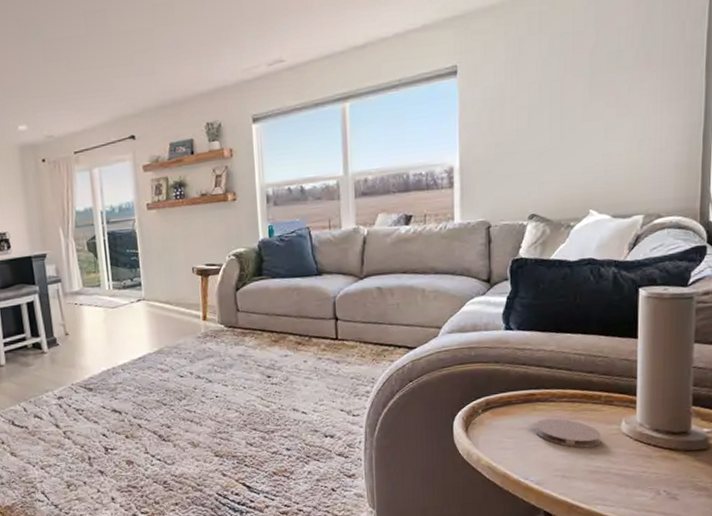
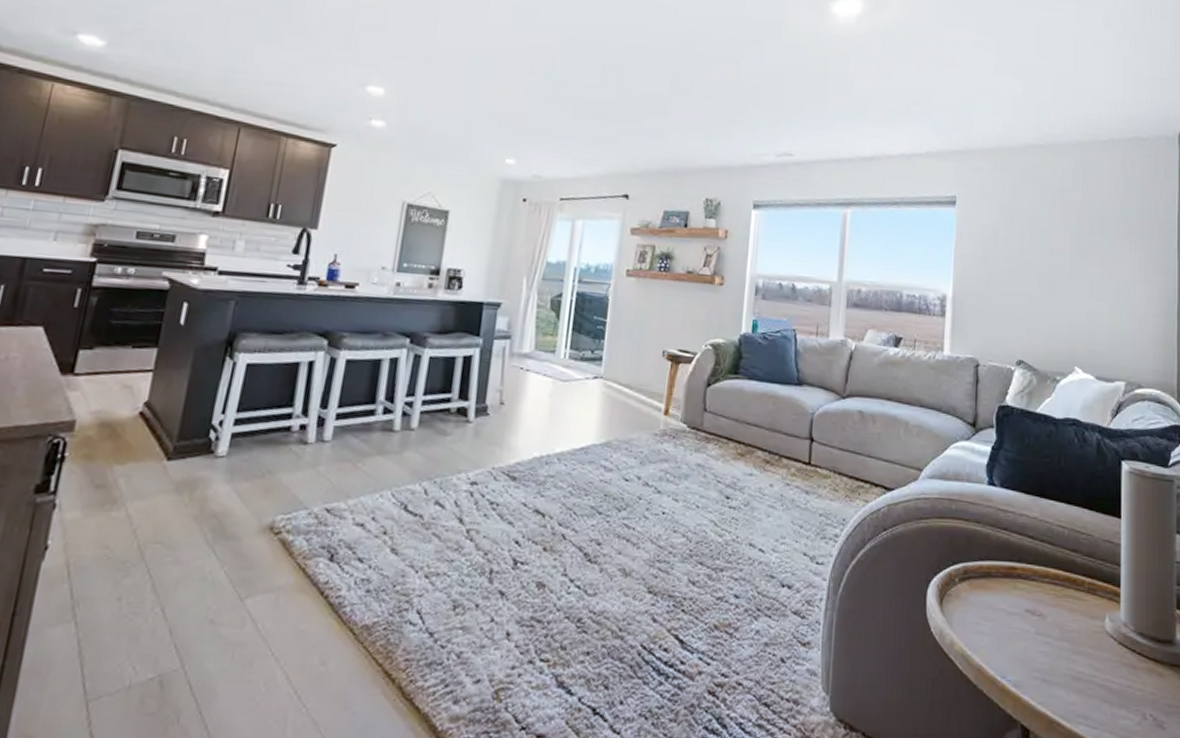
coaster: present [536,418,601,448] -> none [1015,601,1084,646]

